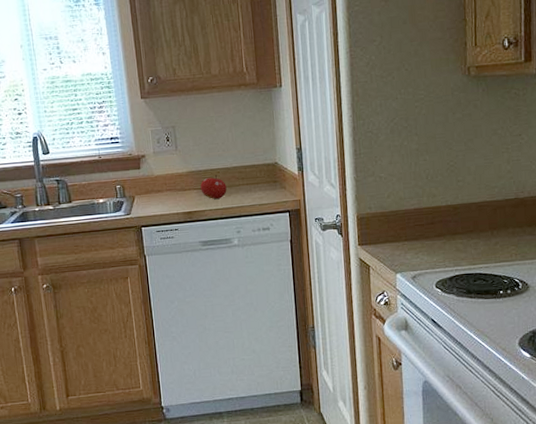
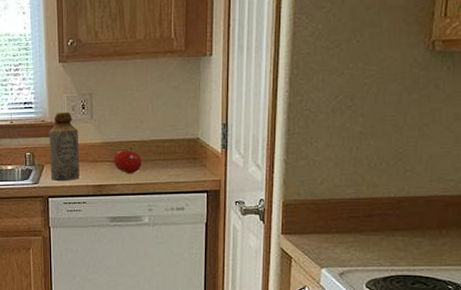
bottle: none [137,144,170,211] -> present [49,111,80,181]

